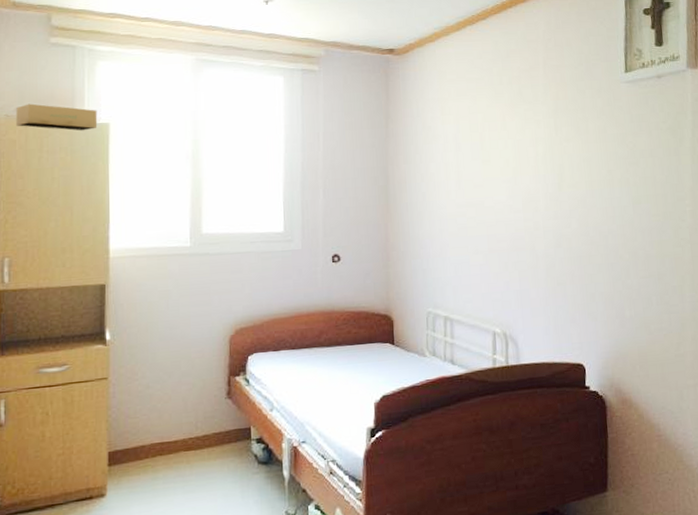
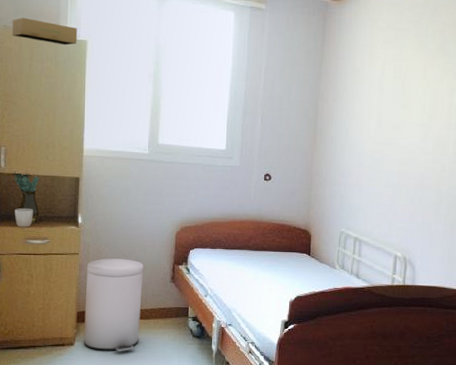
vase: none [19,286,56,348] -> present [13,171,40,224]
cup: none [22,329,47,356] -> present [14,207,33,229]
pedal bin: none [117,376,192,500] -> present [83,258,143,352]

